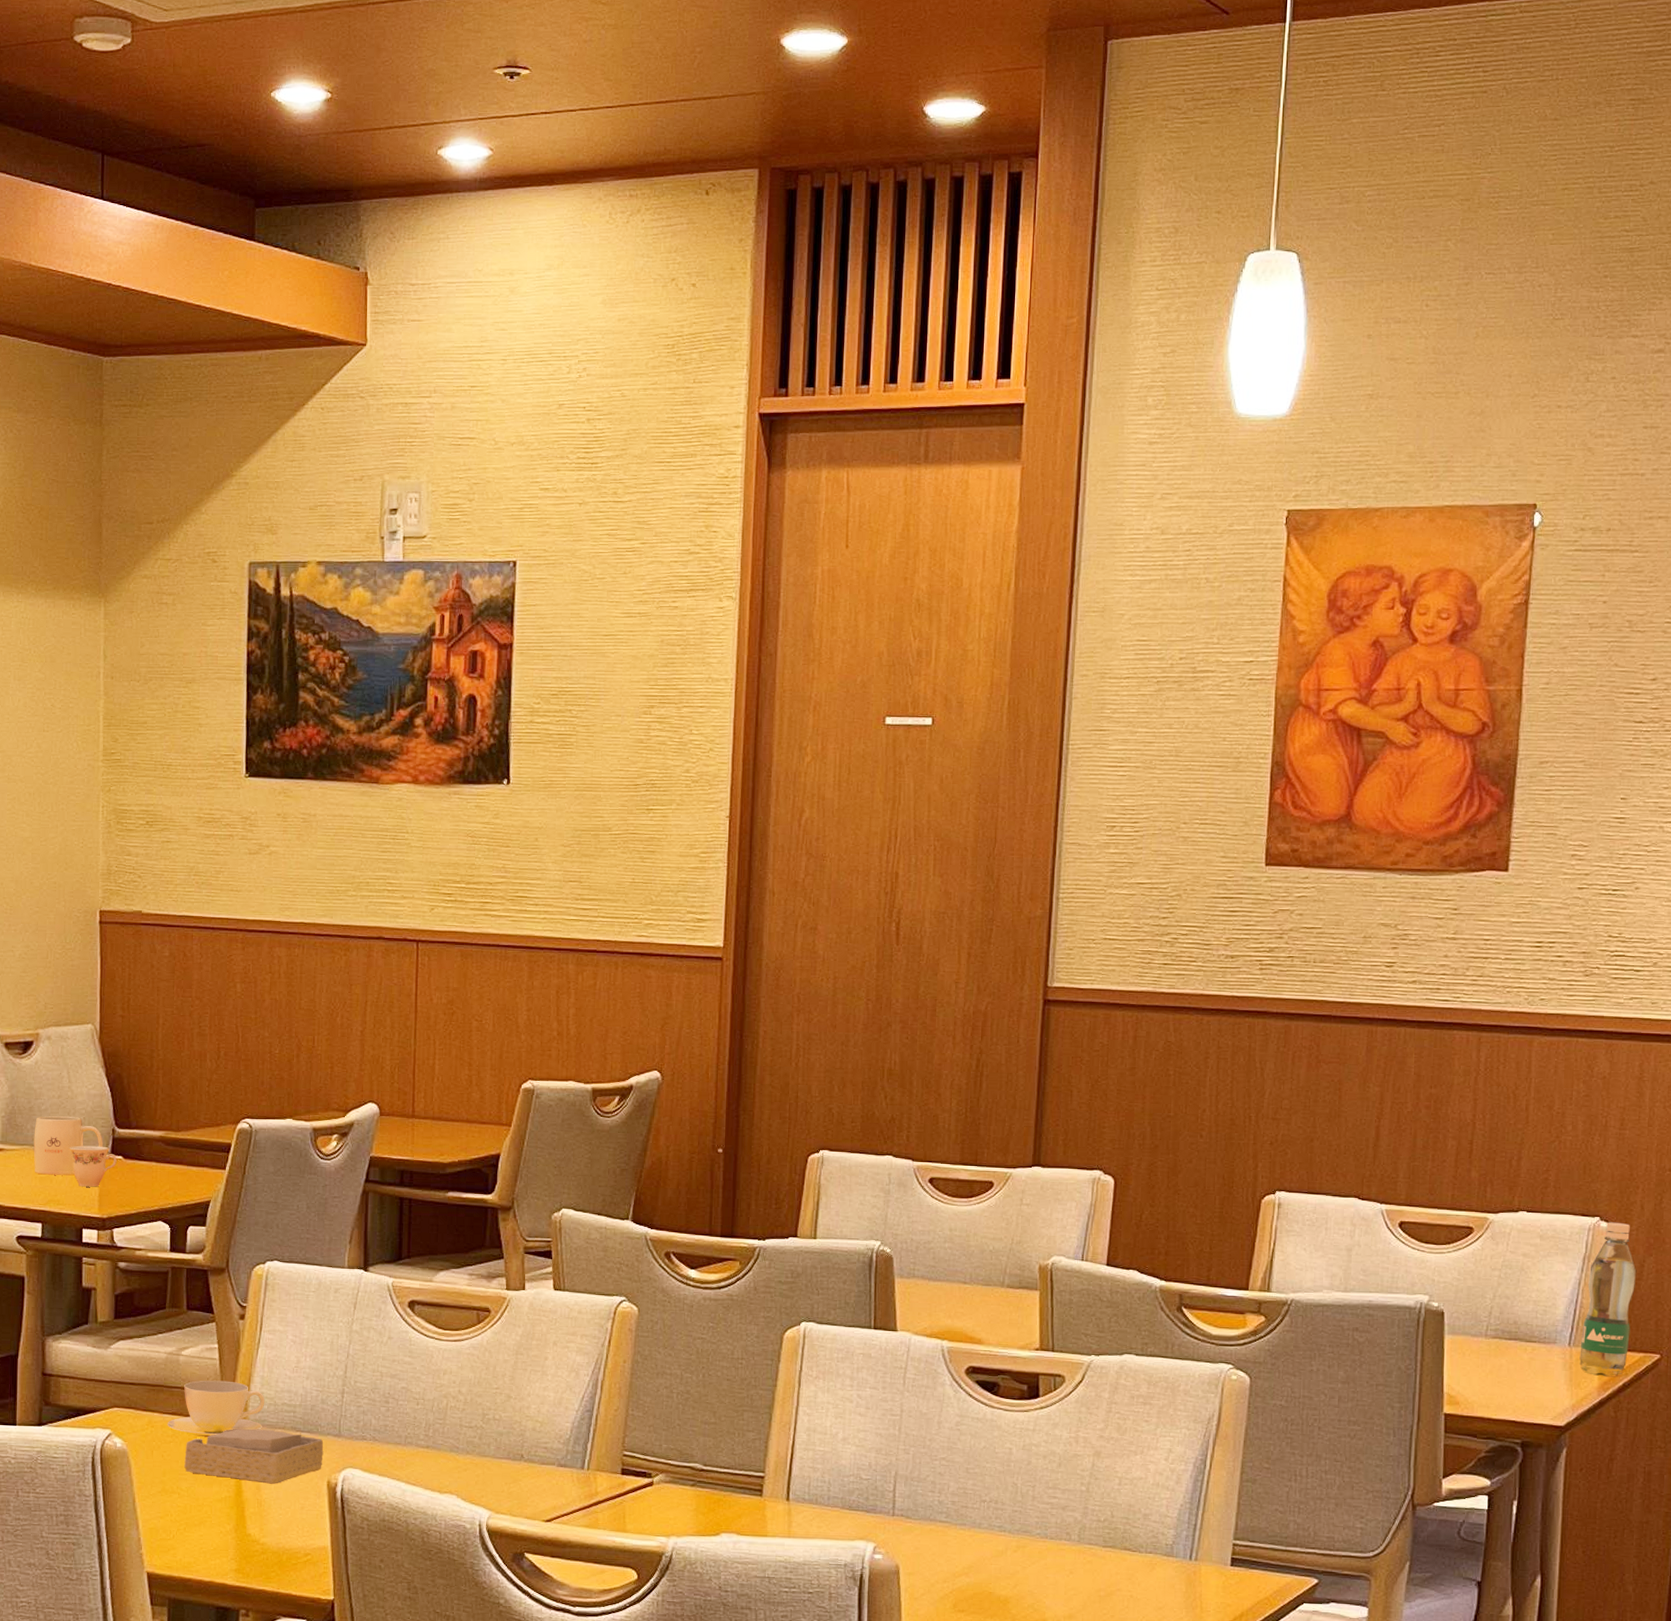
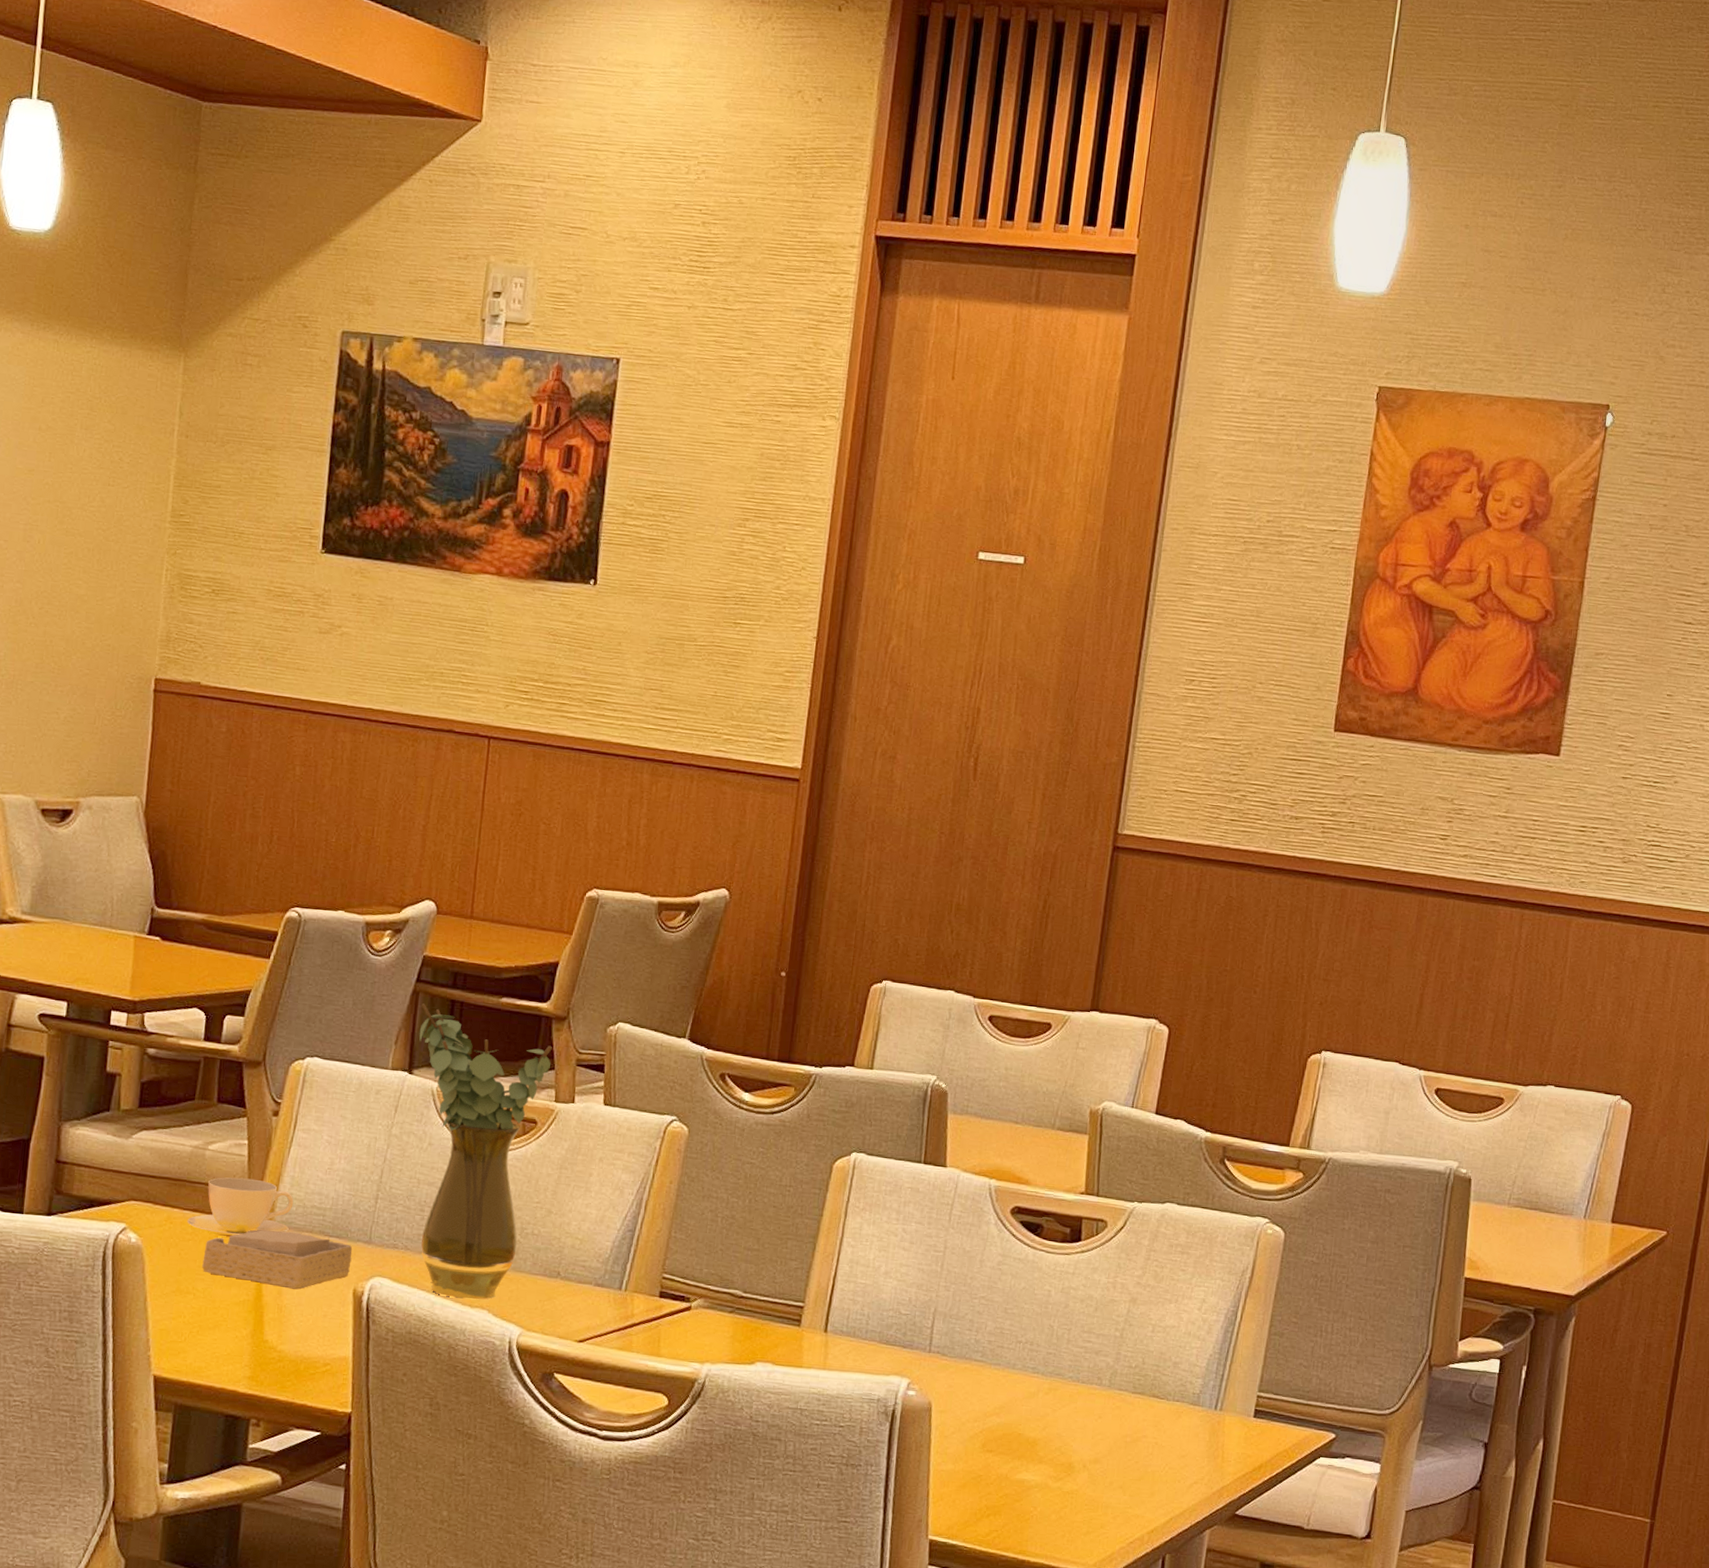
mug: present [33,1116,103,1176] -> none [63,889,141,954]
teacup: present [69,1145,117,1187] -> none [103,923,154,968]
vase: none [371,1203,500,1486] -> present [419,1003,552,1300]
bottle: present [1579,1222,1637,1377] -> none [1593,1101,1651,1251]

